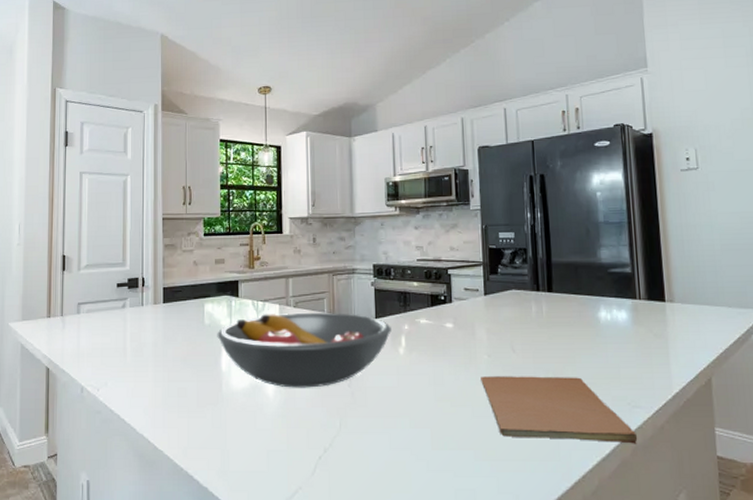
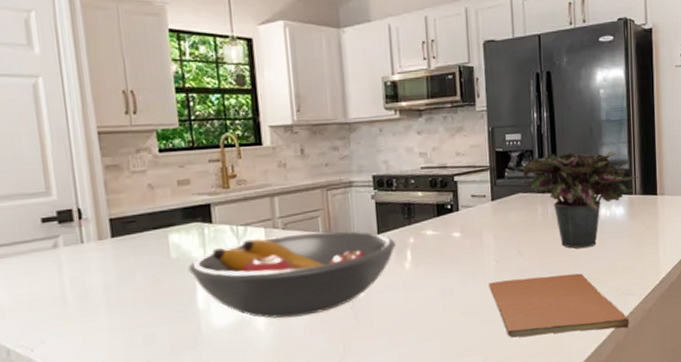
potted plant: none [515,252,645,351] -> present [522,152,641,249]

